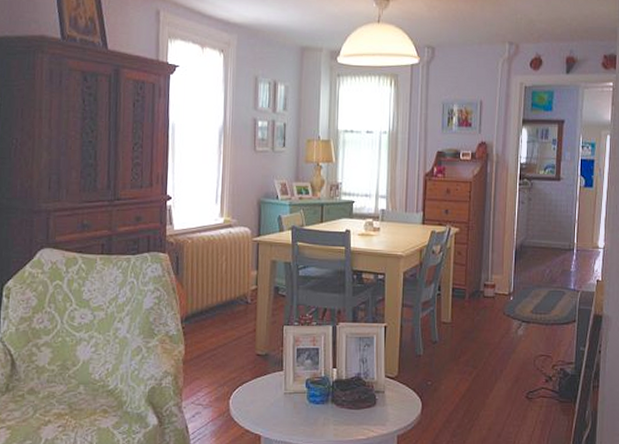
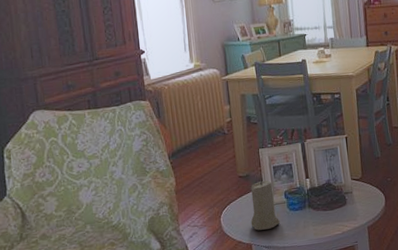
candle: none [263,363,297,421] -> present [250,180,281,231]

